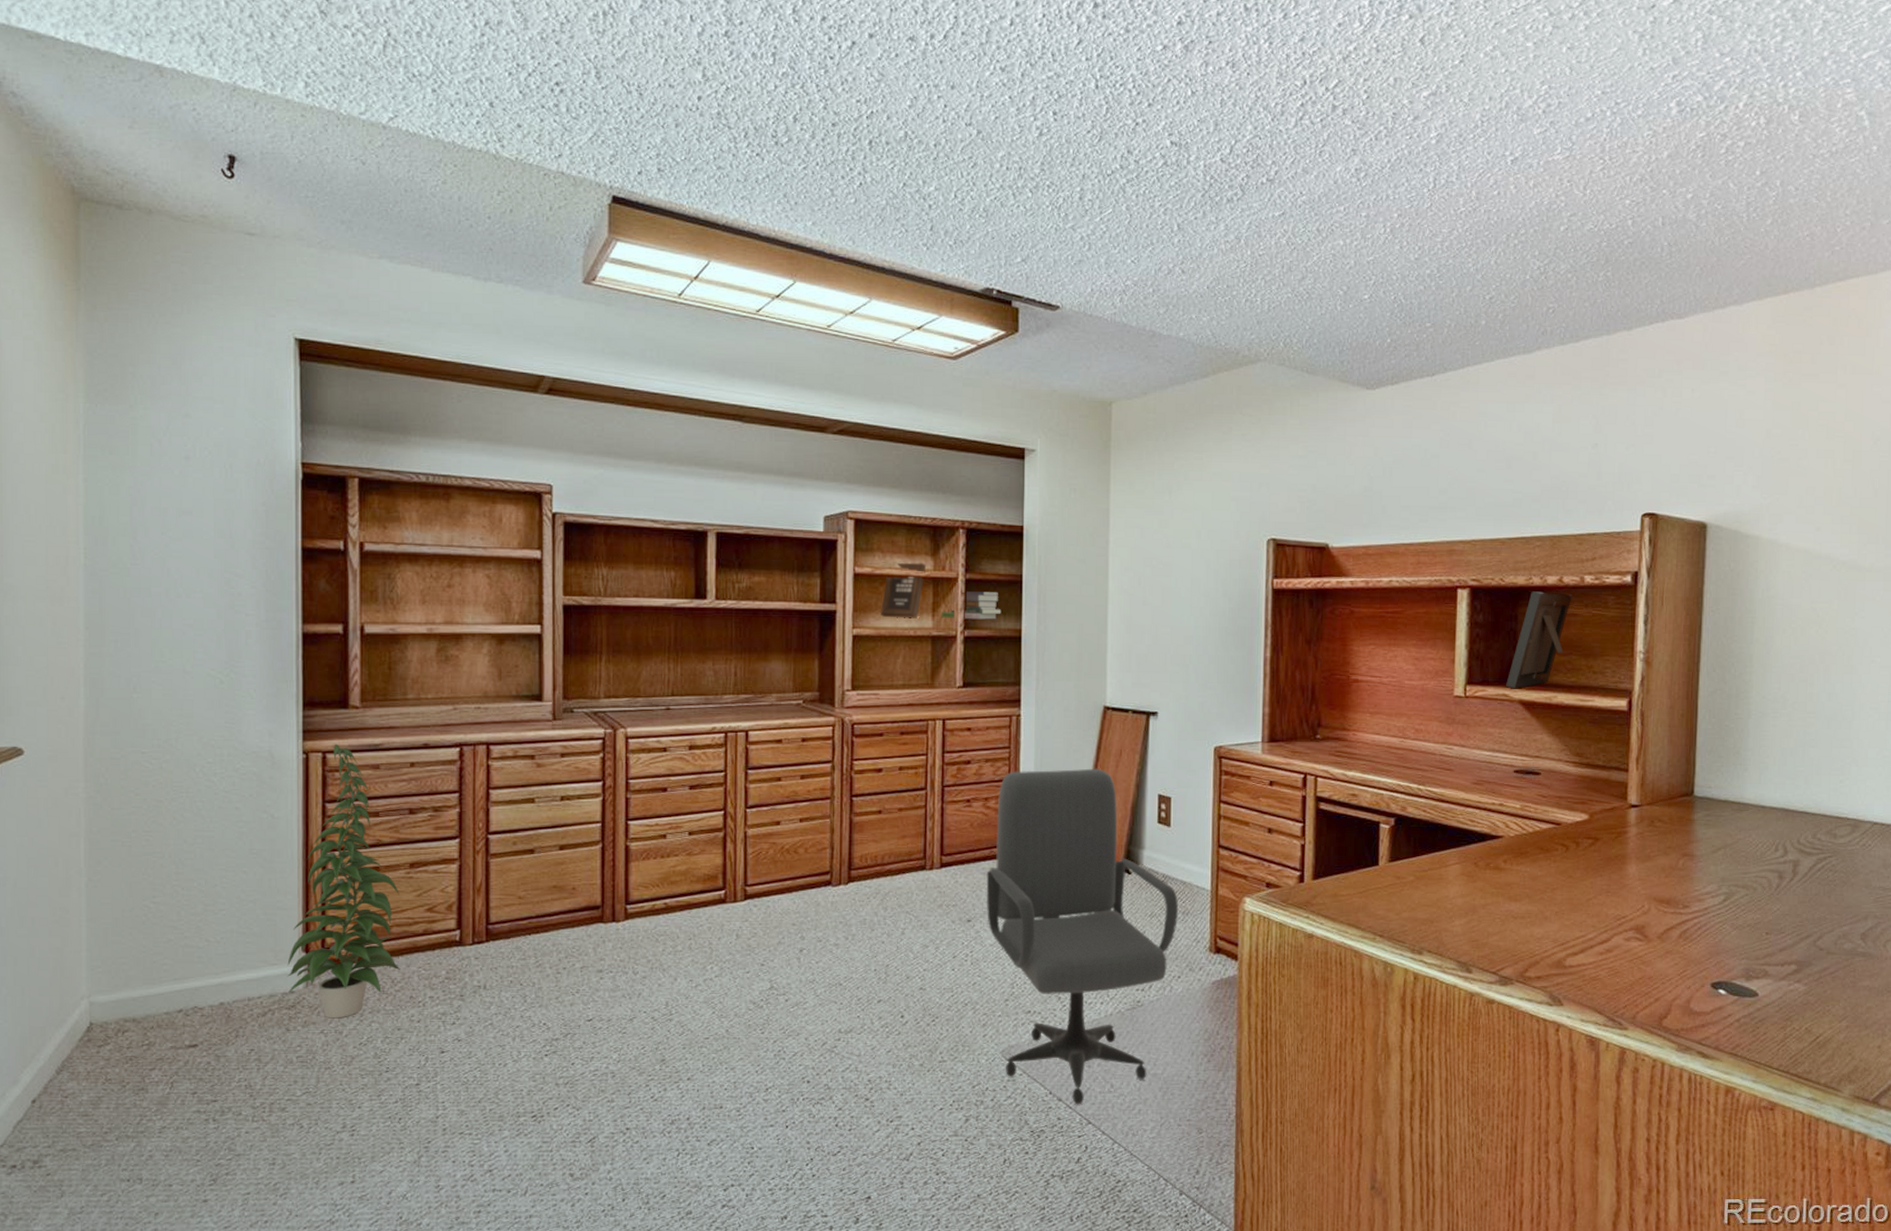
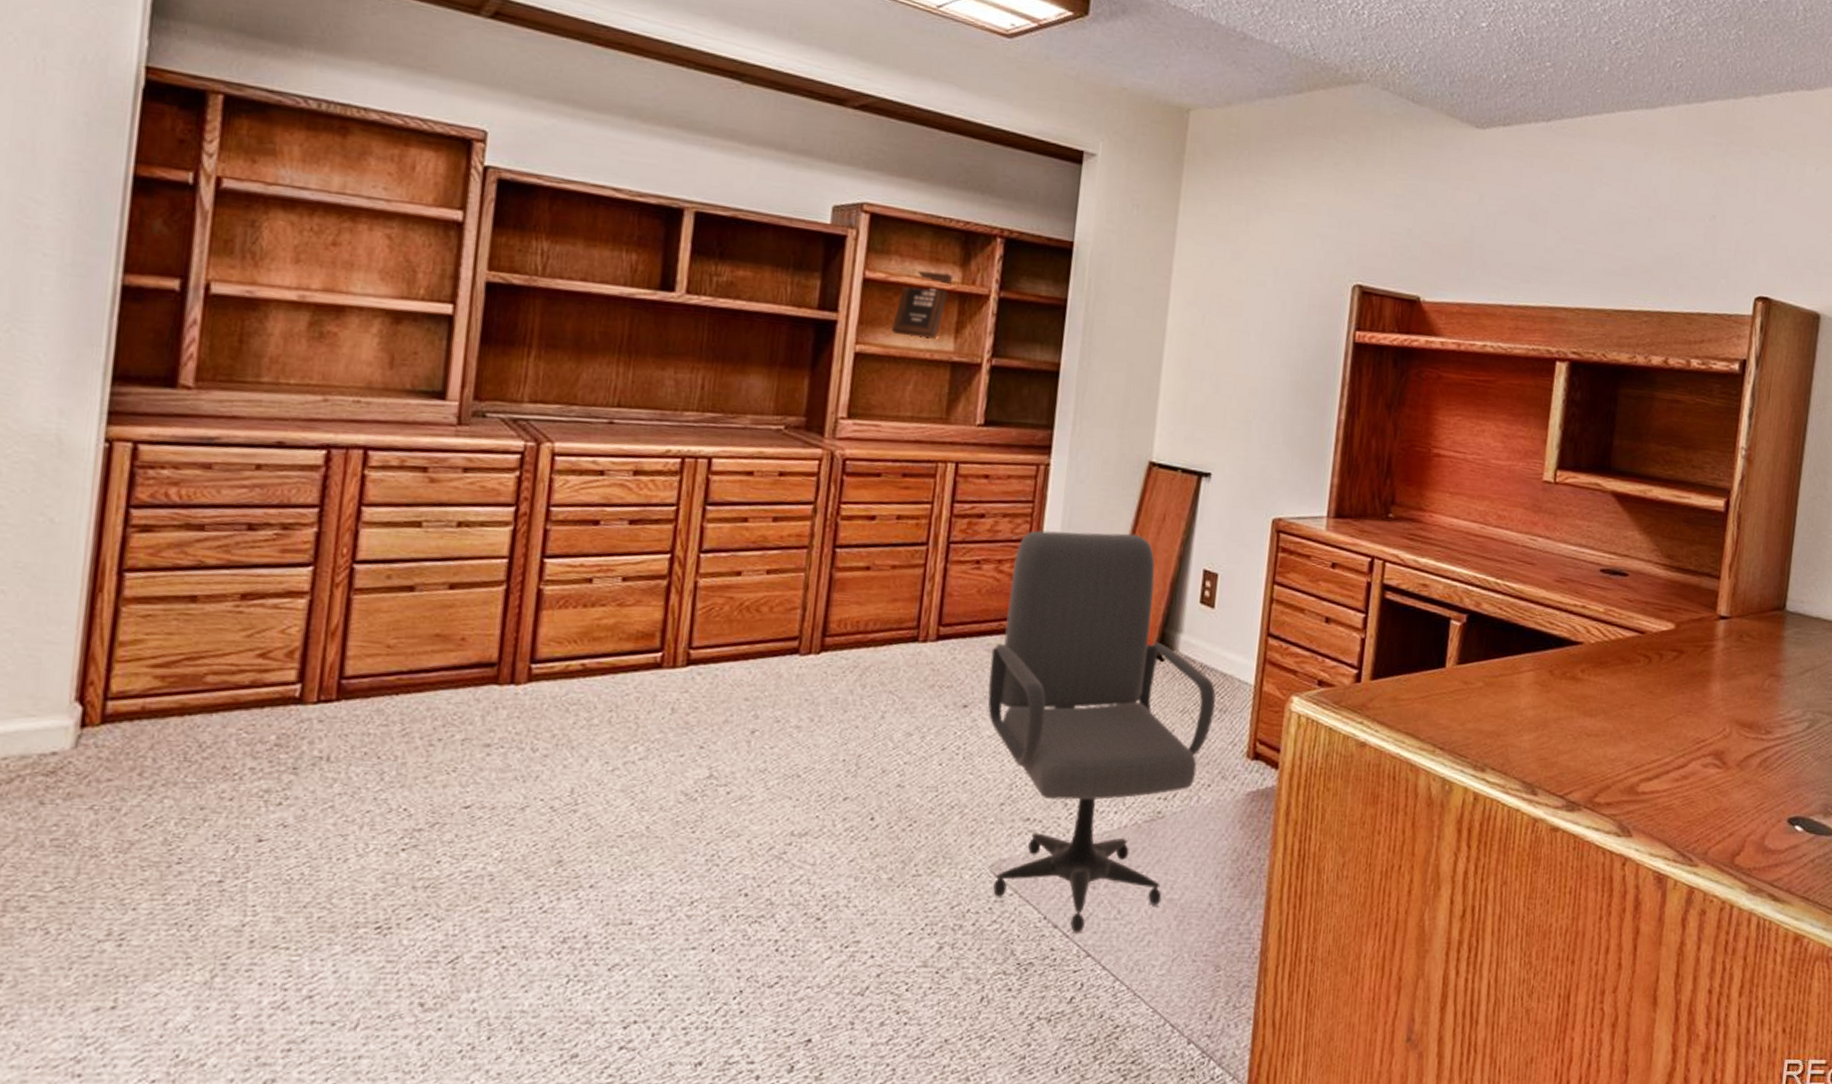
plant: present [287,744,401,1019] -> none [48,433,222,791]
books: present [941,591,1002,620] -> none [965,312,1039,349]
picture frame: present [1506,591,1572,689] -> none [1599,371,1677,479]

